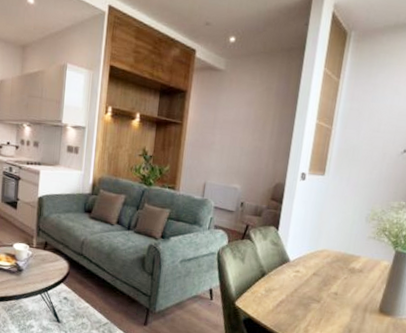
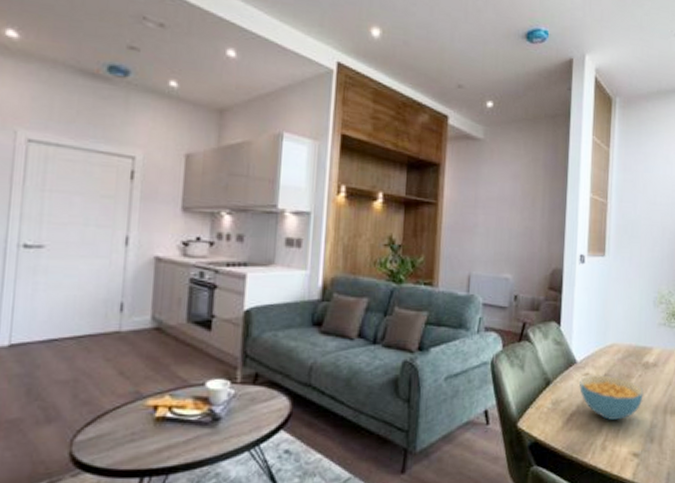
cereal bowl: none [290,272,347,311] -> present [579,375,644,420]

